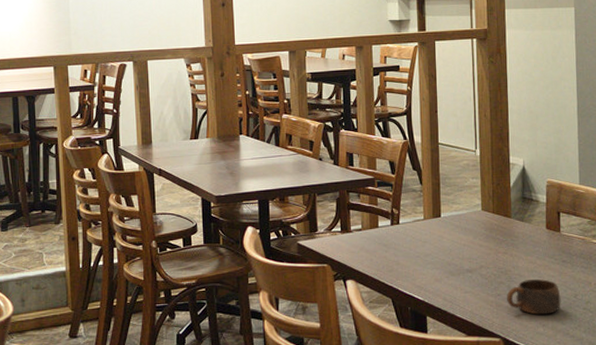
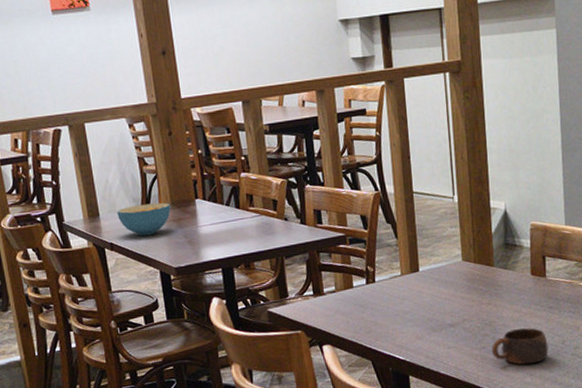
cereal bowl: none [168,135,217,164] -> present [117,202,171,236]

